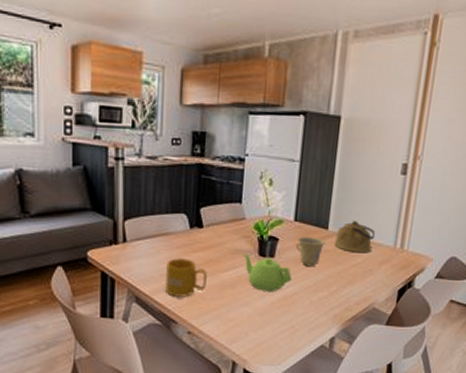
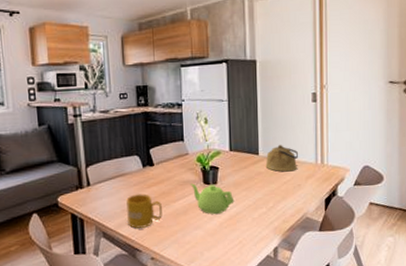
cup: present [295,236,325,267] -> none [233,162,258,189]

